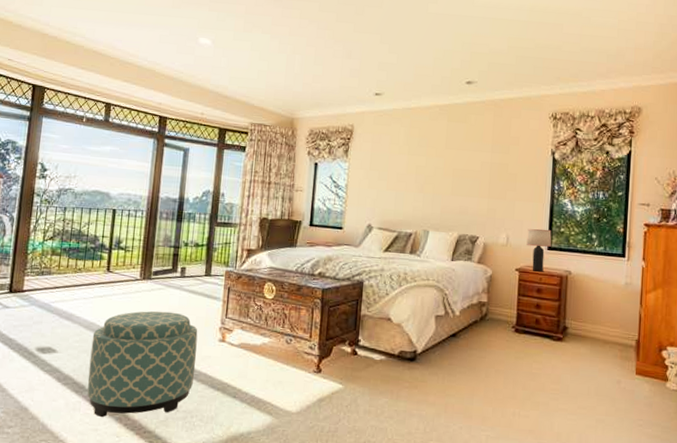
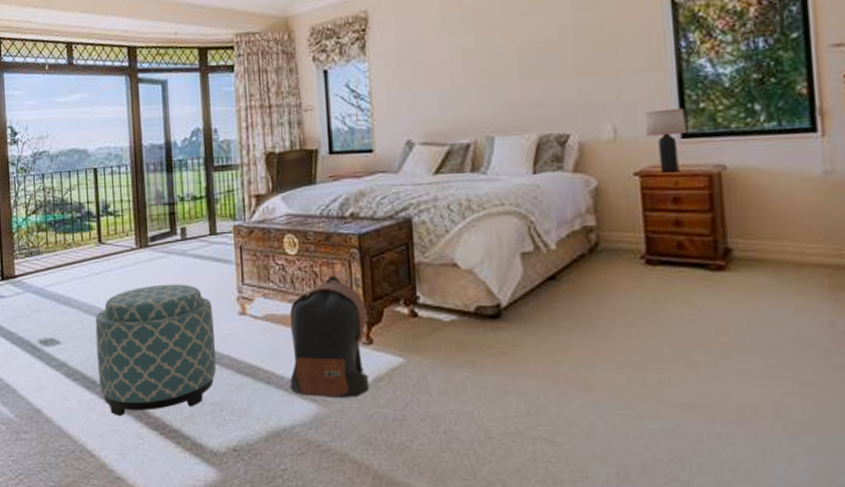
backpack: none [252,318,321,413] -> present [290,276,370,399]

